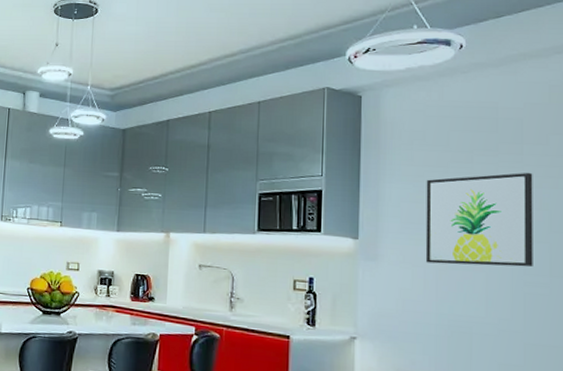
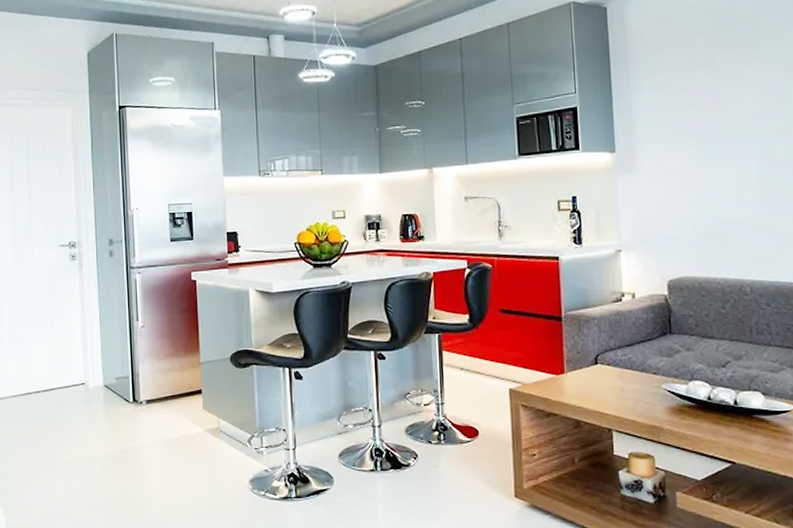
wall art: present [425,172,533,267] -> none [674,67,777,168]

